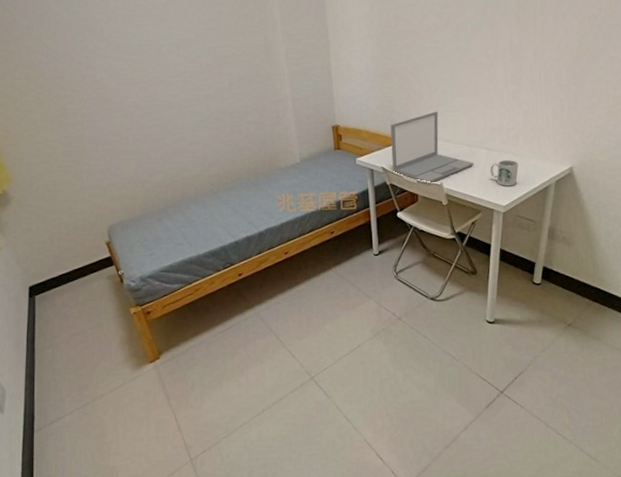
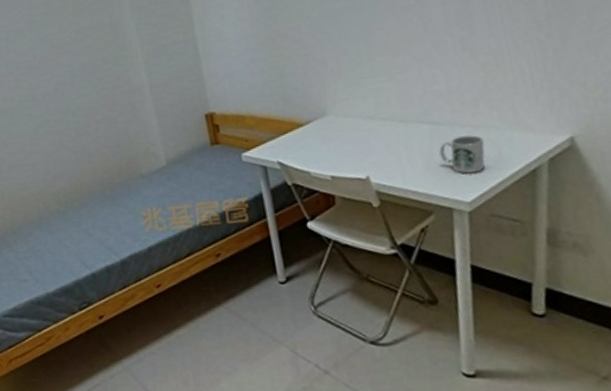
laptop: present [390,111,474,184] -> none [284,79,414,180]

